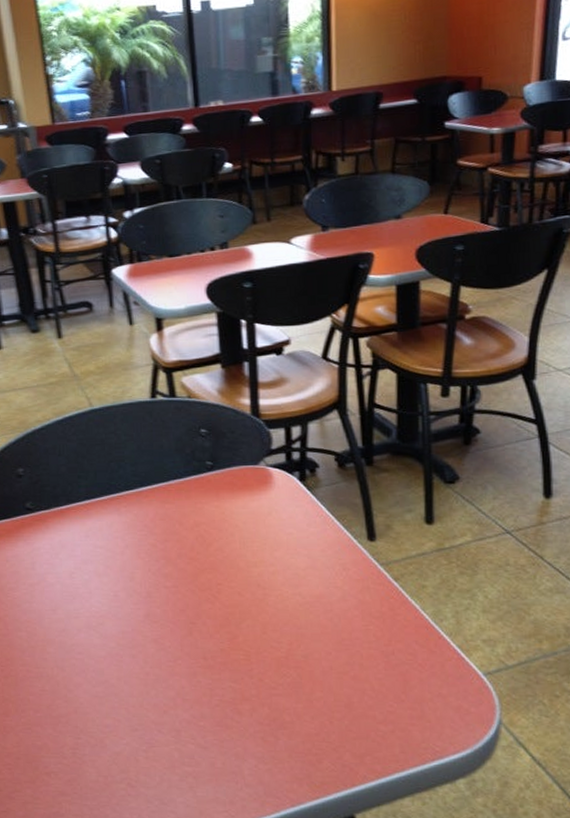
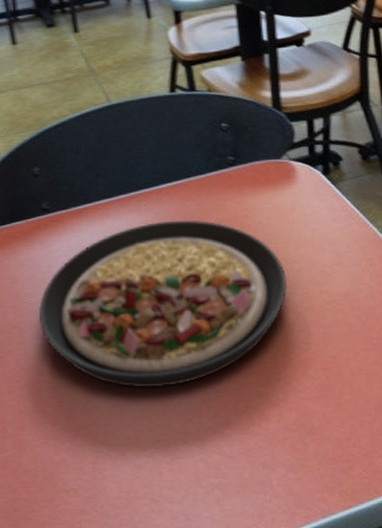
plate: none [23,522,262,681] -> present [39,220,287,388]

